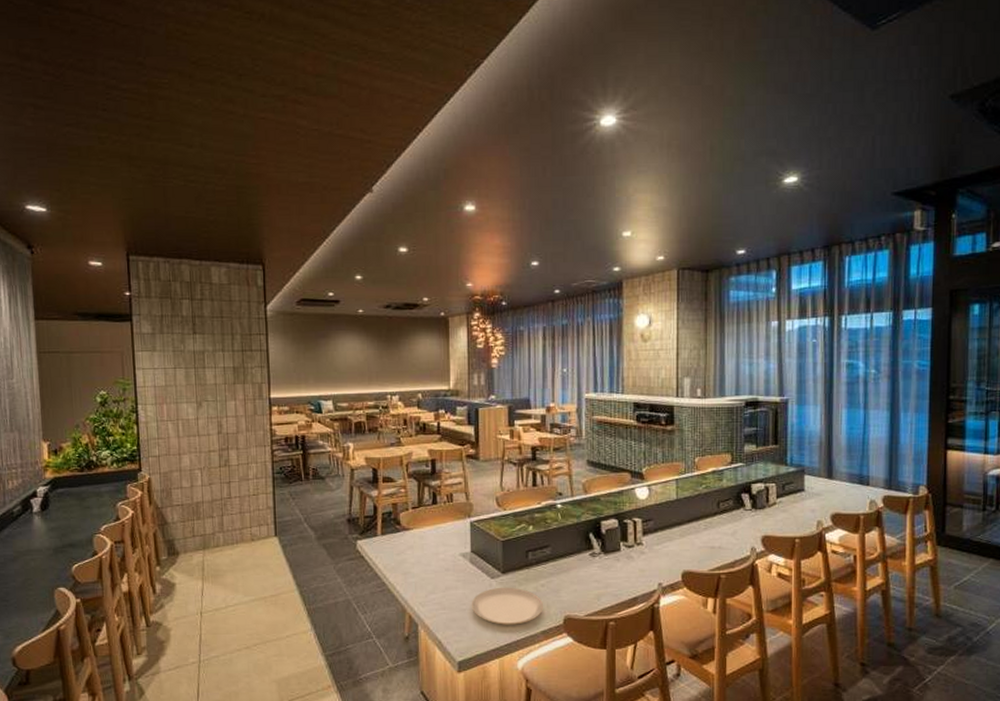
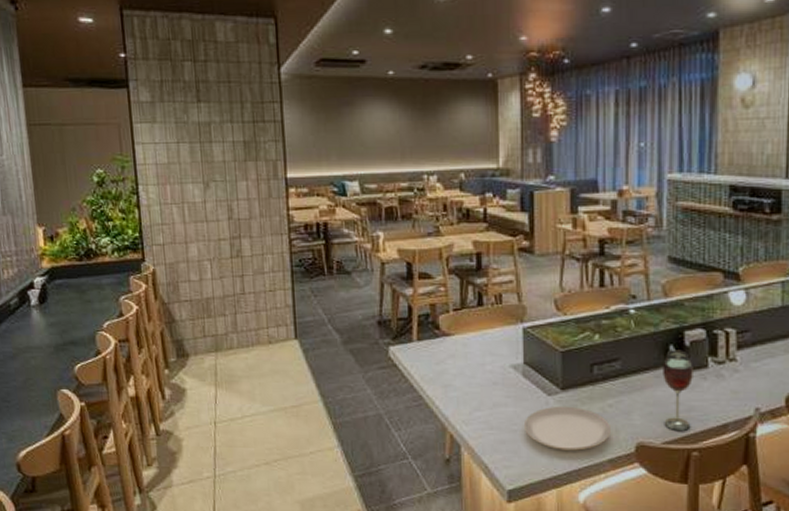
wineglass: none [584,537,609,604] -> present [663,350,693,431]

